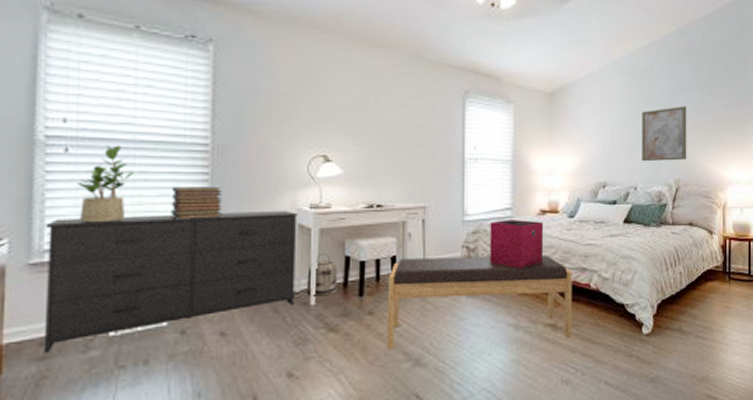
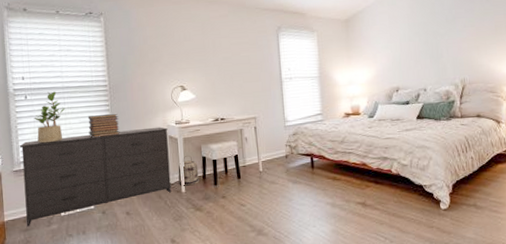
bench: present [387,255,572,350] -> none [233,148,380,223]
storage bin: present [490,220,544,269] -> none [305,122,350,161]
wall art: present [642,106,687,162] -> none [426,16,471,67]

